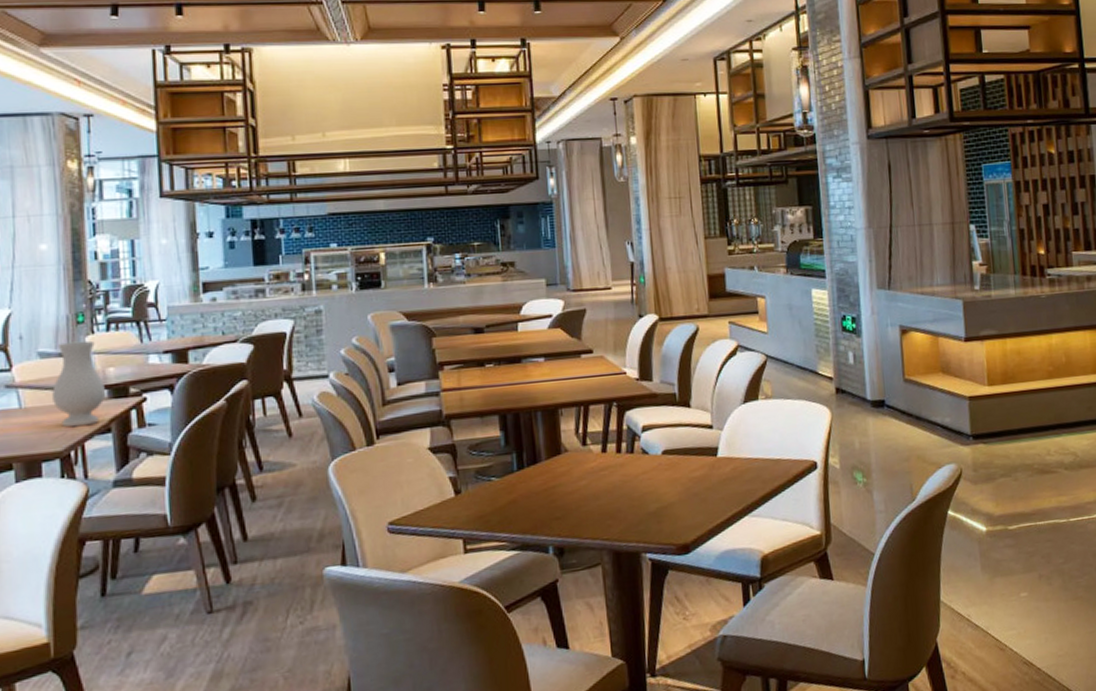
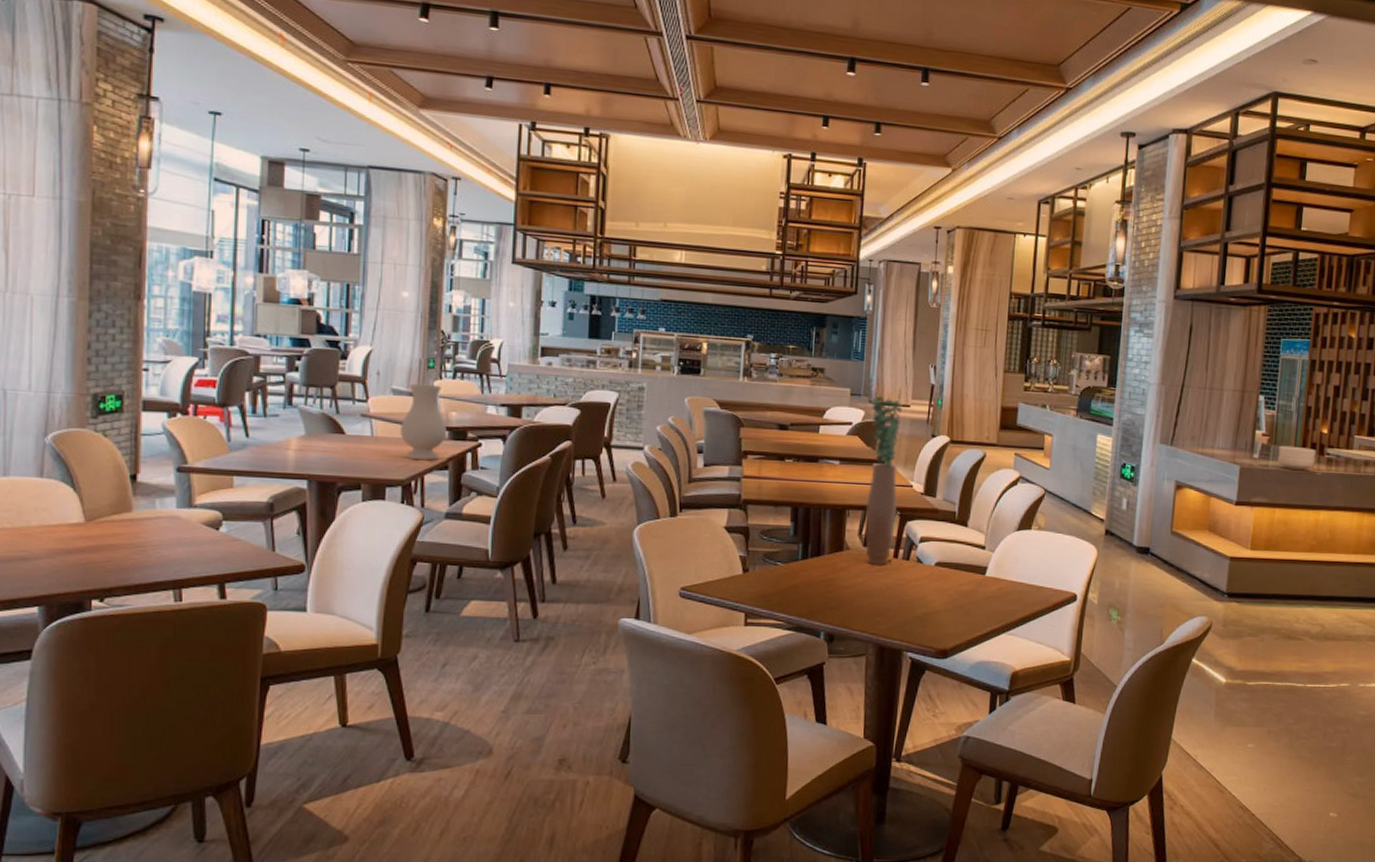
vase: none [569,276,614,466] -> present [865,390,903,567]
bowl: none [998,271,1038,297] -> present [1277,445,1316,471]

